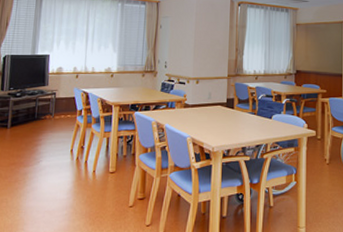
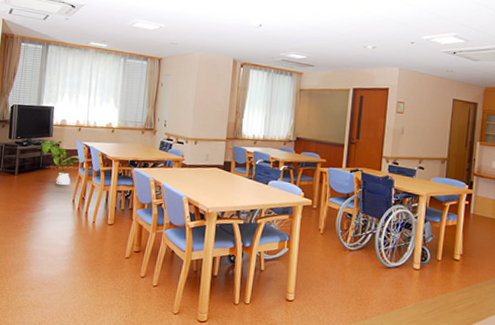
house plant: none [36,89,80,136] -> present [41,140,82,186]

